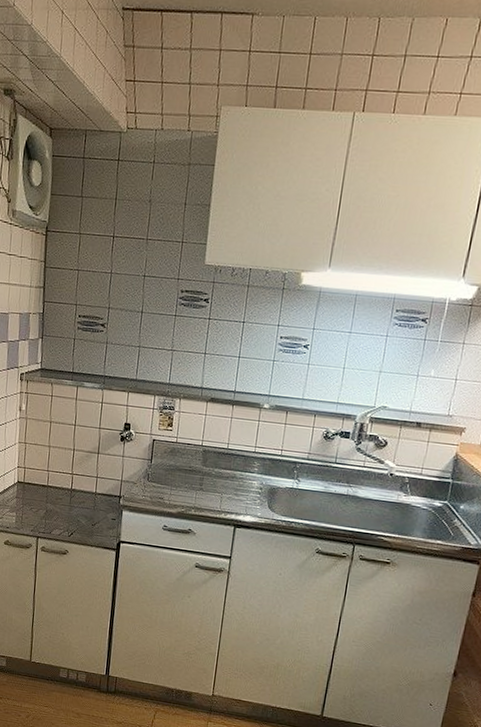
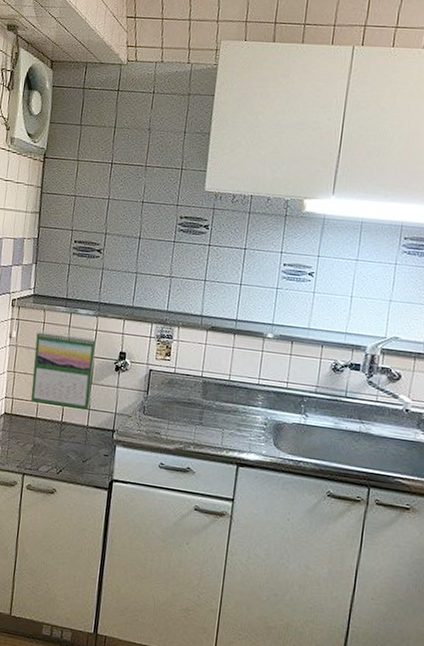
calendar: none [41,403,102,478] -> present [30,331,96,410]

